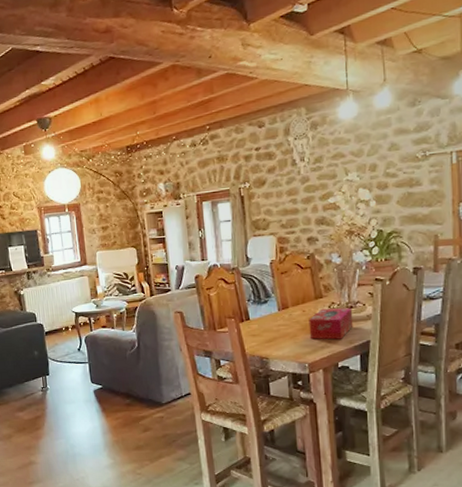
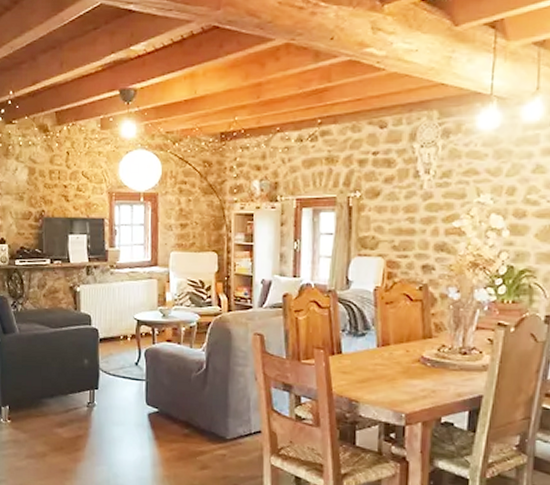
tissue box: present [309,308,354,340] -> none [411,350,466,390]

